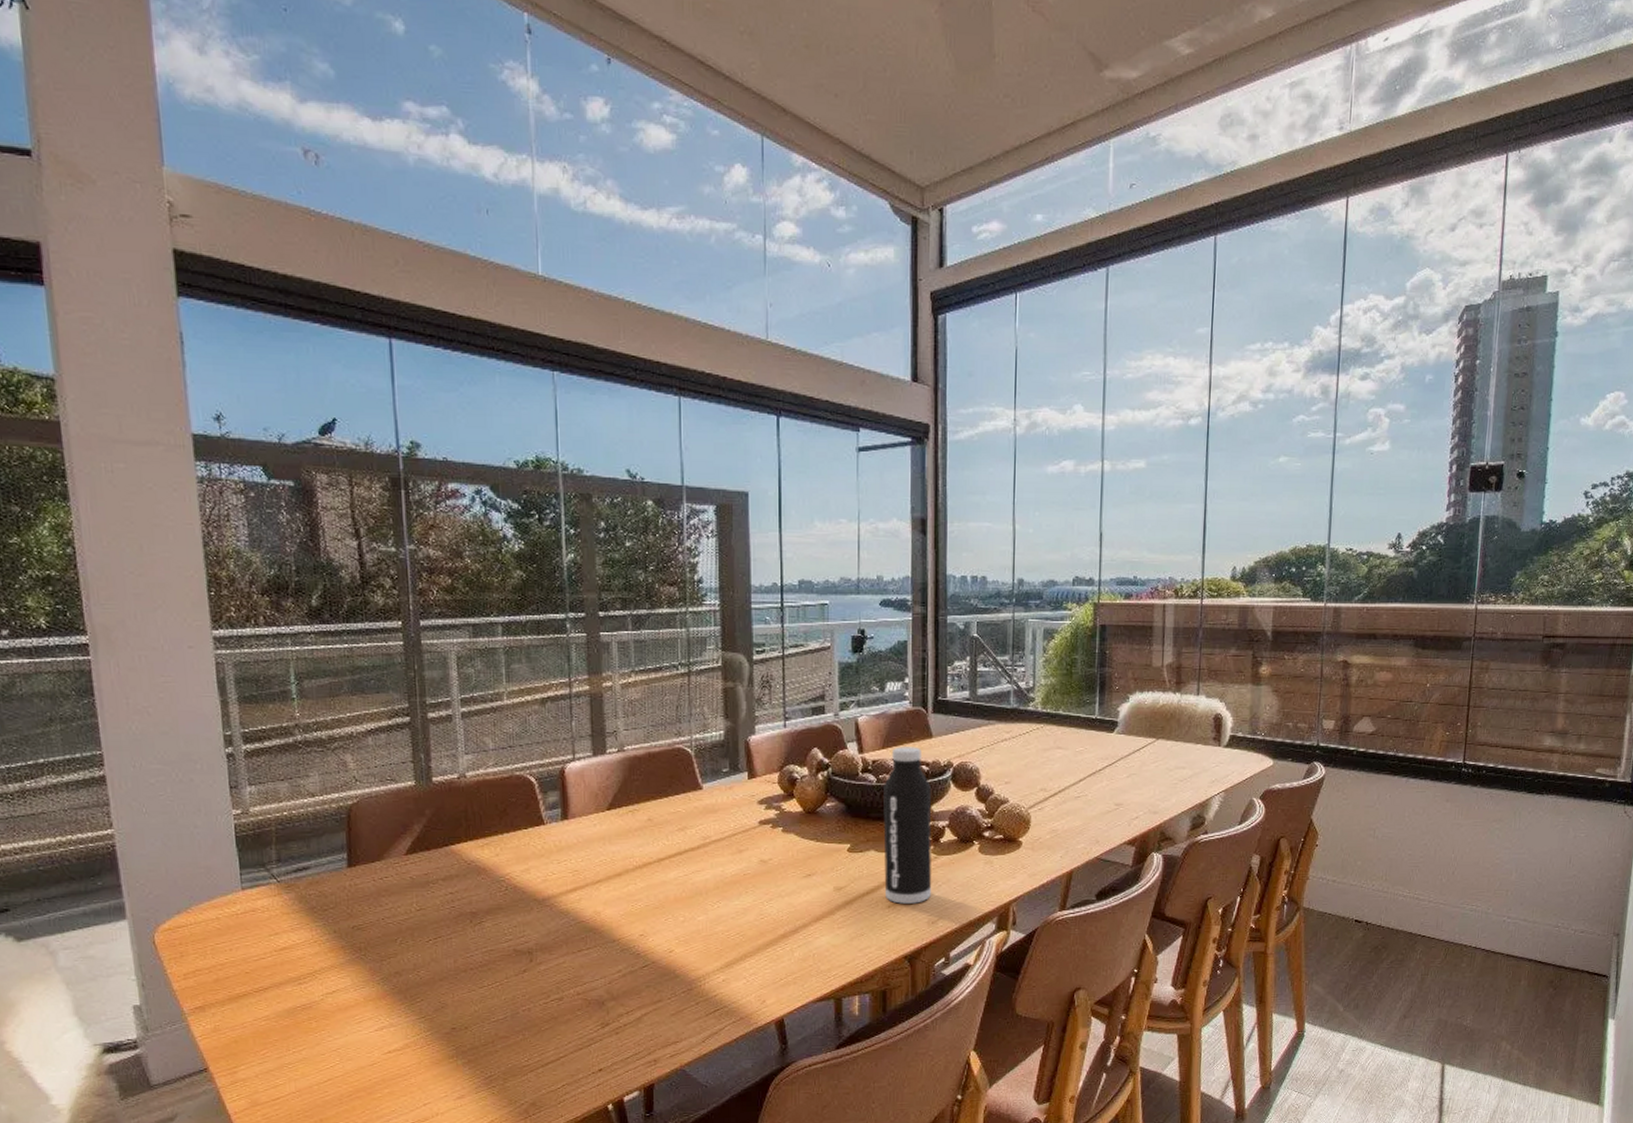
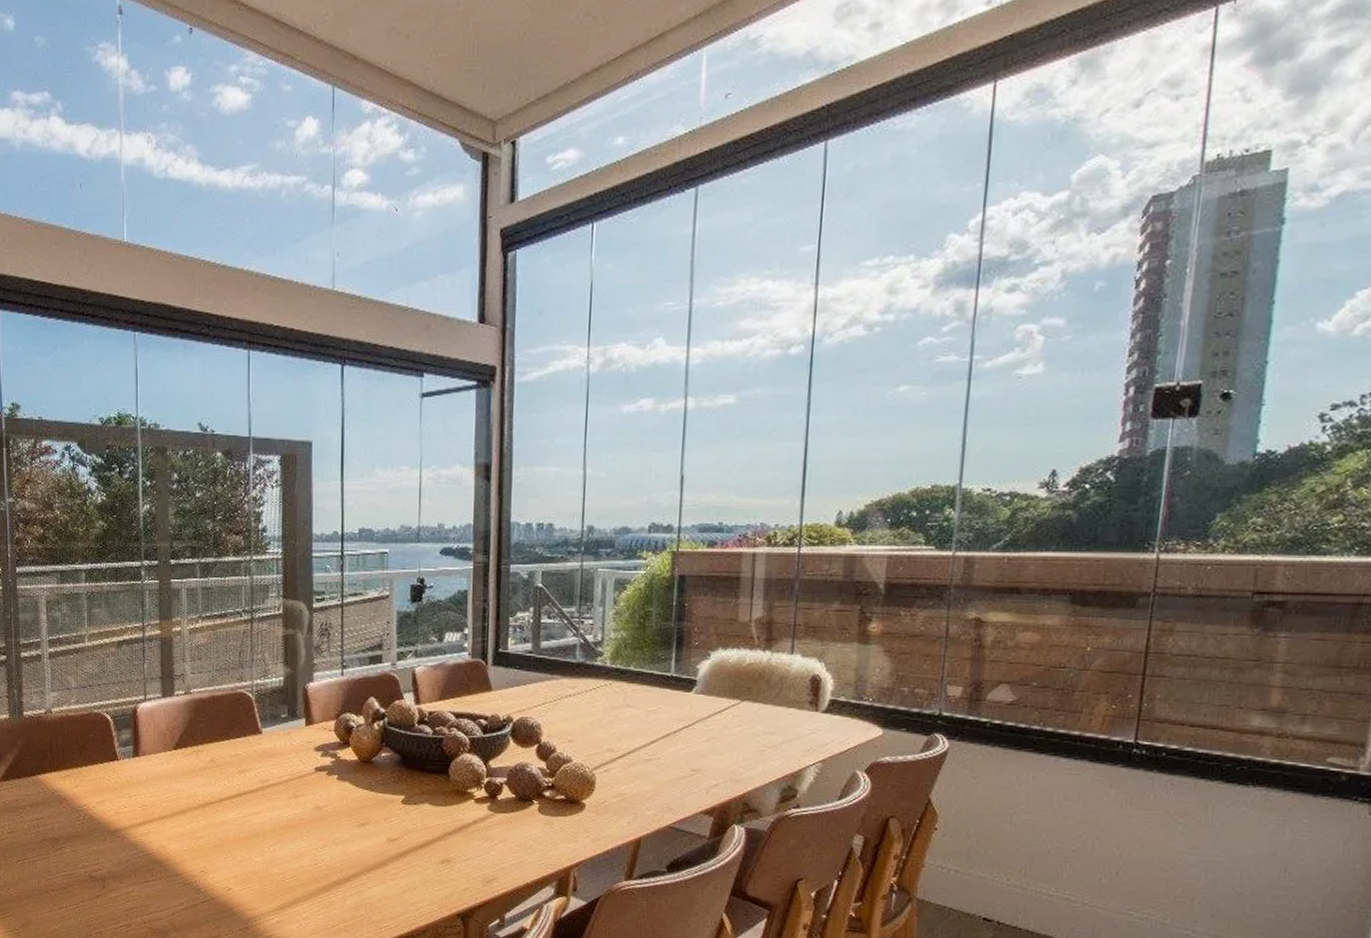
water bottle: present [883,747,932,904] -> none [438,699,489,861]

